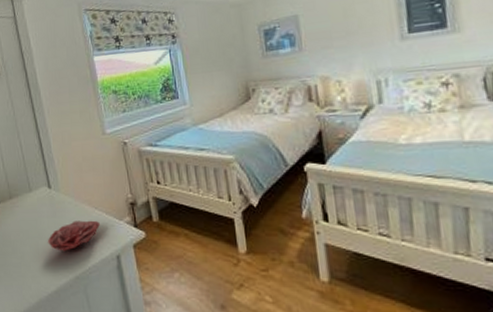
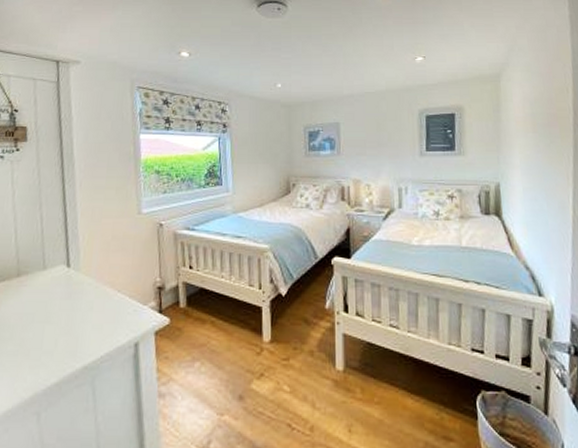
flower: present [47,220,100,251] -> none [55,304,121,338]

